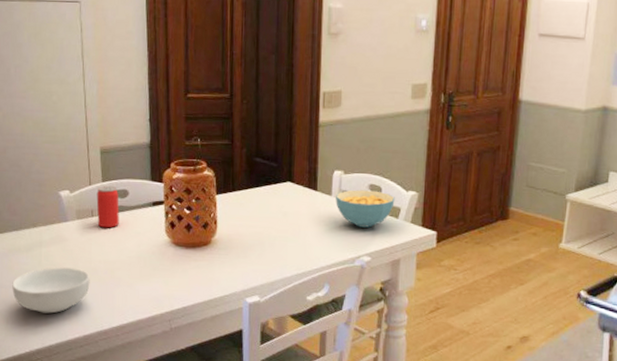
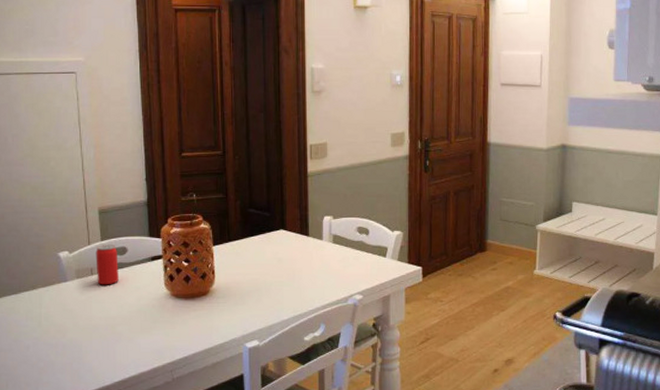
cereal bowl: present [12,267,90,314] -> none [12,326,91,374]
cereal bowl: present [336,190,395,228] -> none [327,233,382,268]

